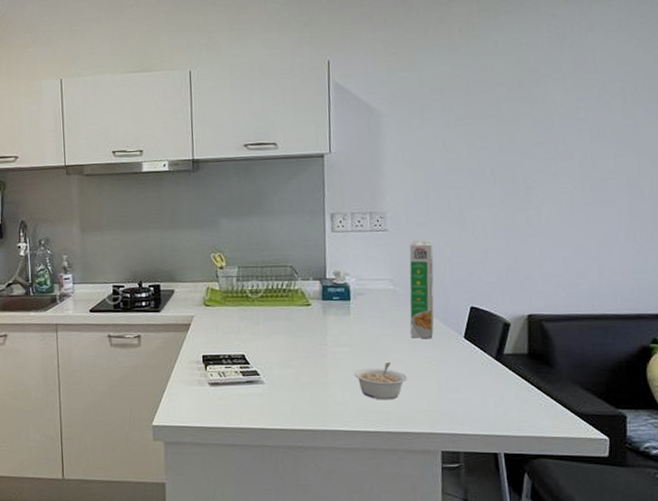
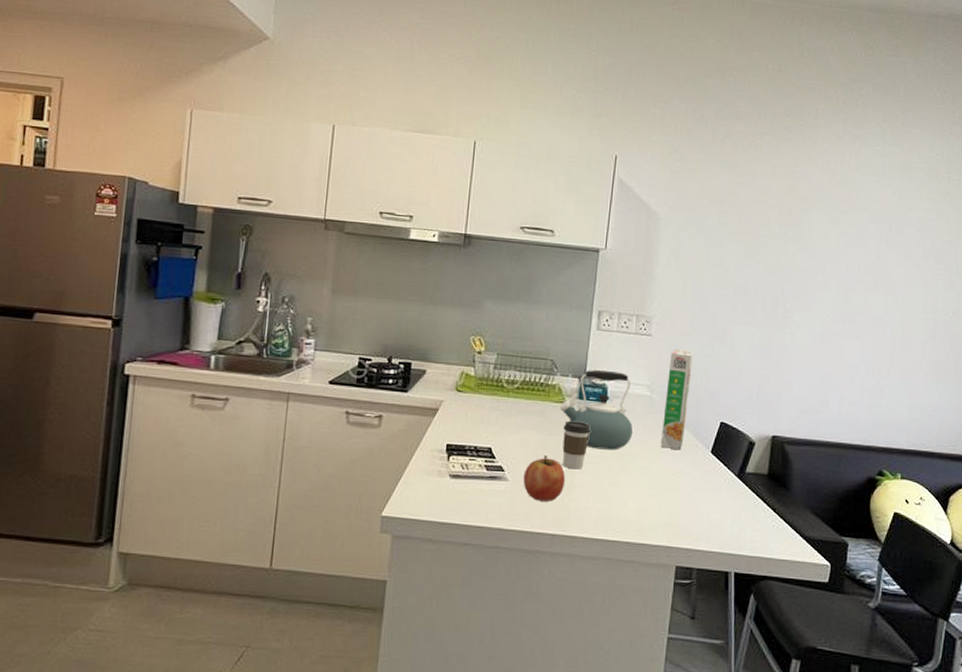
fruit: none [278,357,320,400] -> present [523,455,566,502]
kettle: none [304,270,380,346] -> present [559,370,633,450]
coffee cup: none [311,321,338,367] -> present [562,420,590,470]
legume: present [354,363,407,400] -> none [600,470,652,509]

